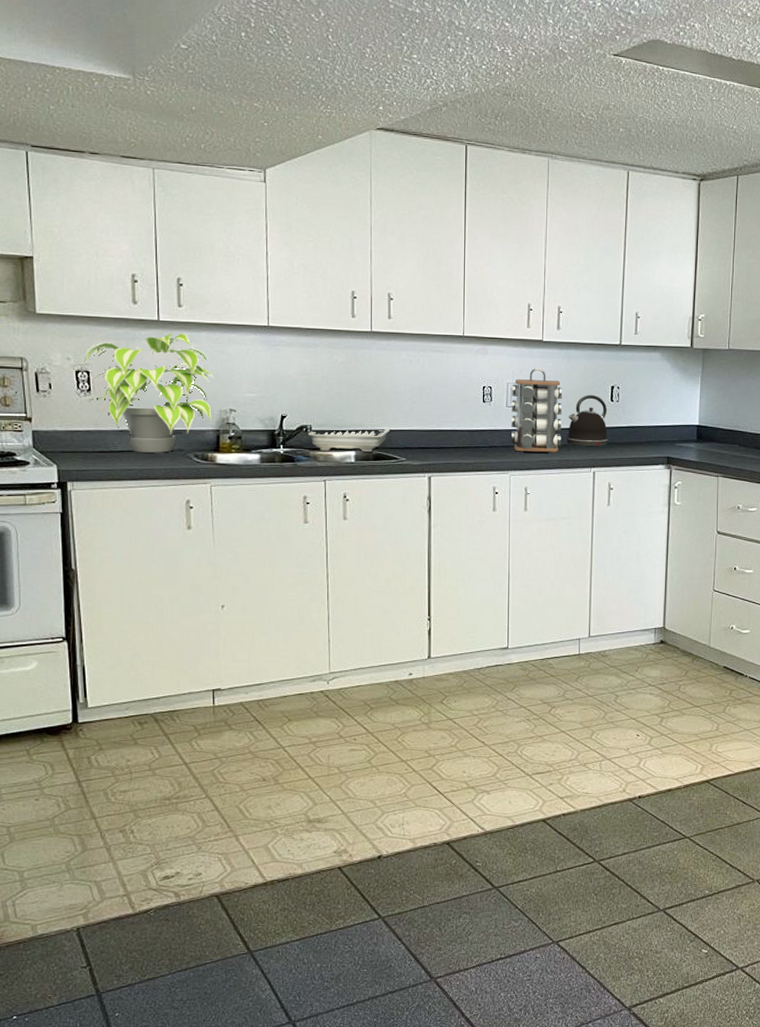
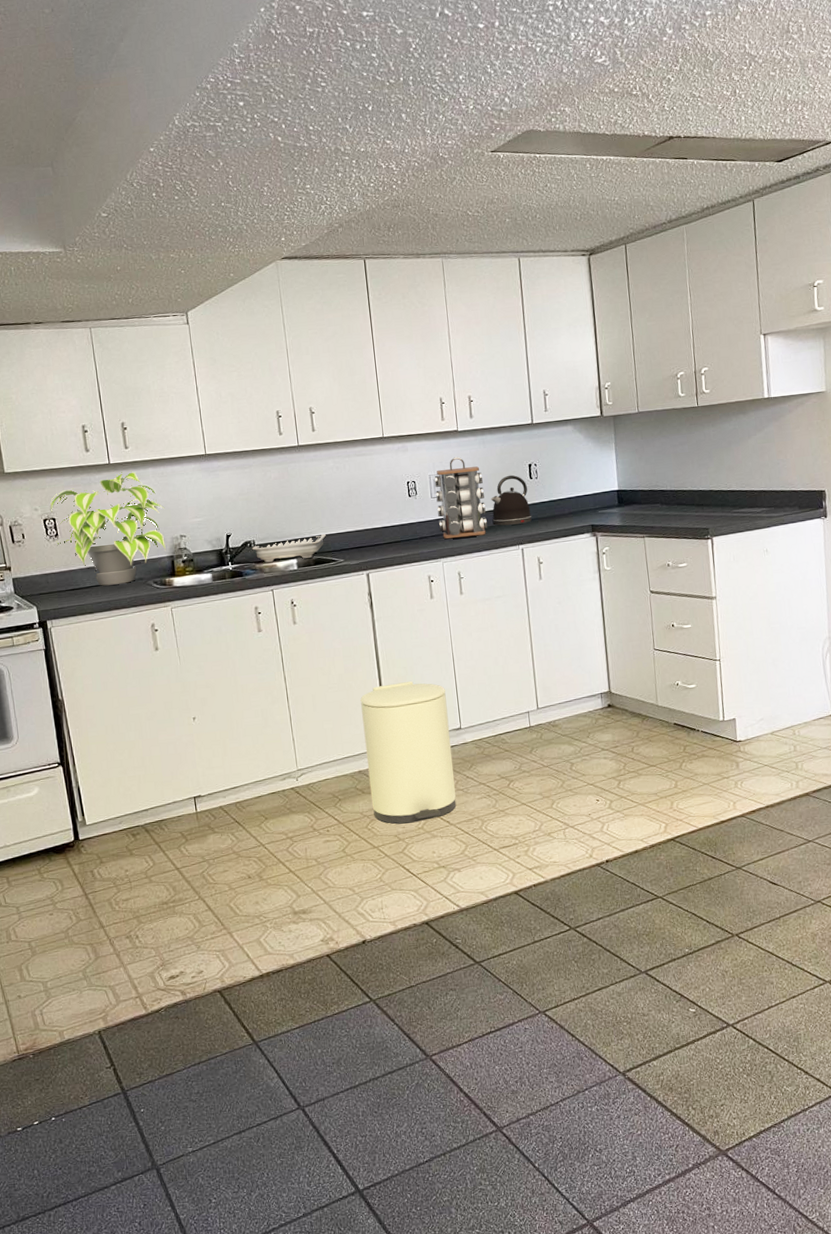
pedal bin: none [405,593,496,740] -> present [360,680,457,824]

